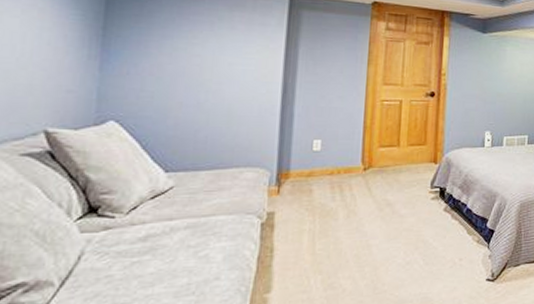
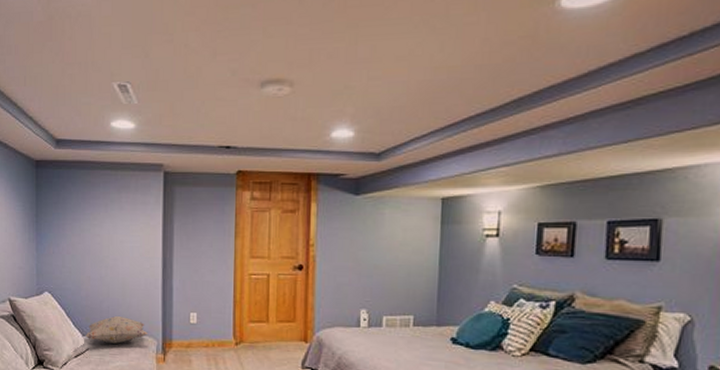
decorative pillow: none [169,147,259,179] -> present [85,316,148,344]

